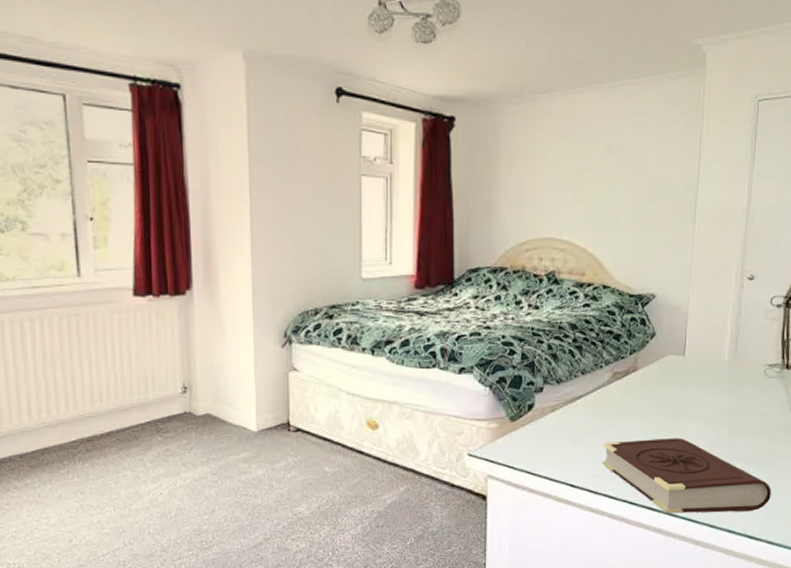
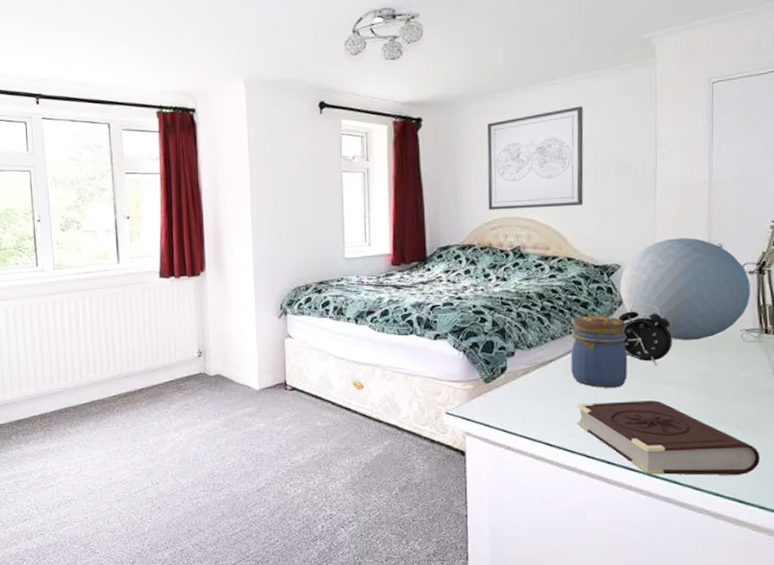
wall art: none [523,116,629,229] -> present [487,106,584,211]
jar: none [600,348,656,426] -> present [571,315,627,388]
alarm clock: none [650,336,700,402] -> present [619,303,672,366]
decorative orb: none [653,267,777,375] -> present [620,237,751,340]

